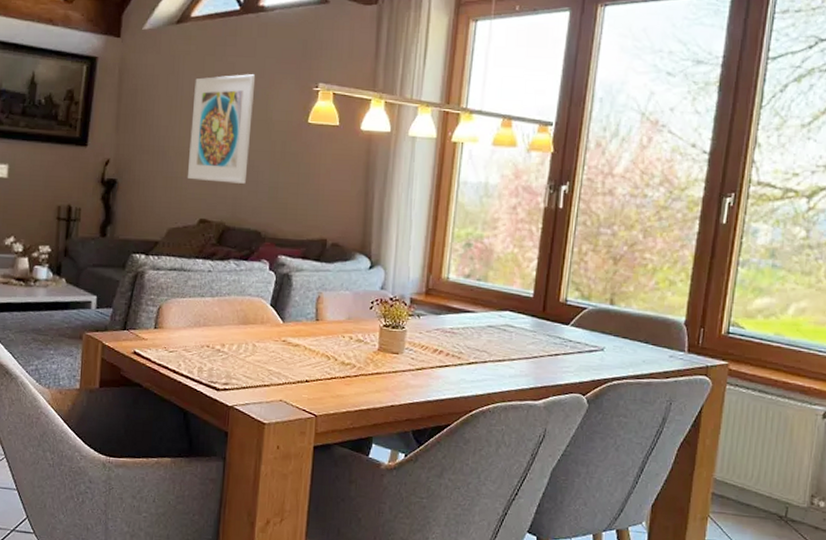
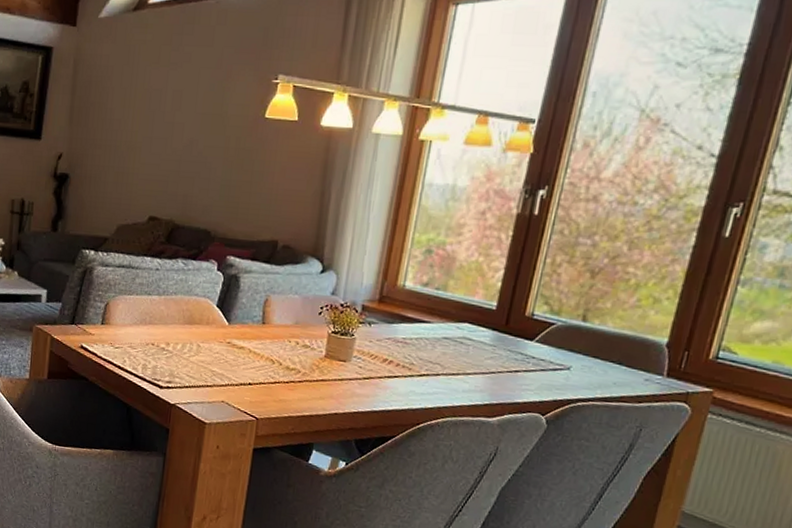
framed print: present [187,74,256,184] -> none [138,65,213,181]

